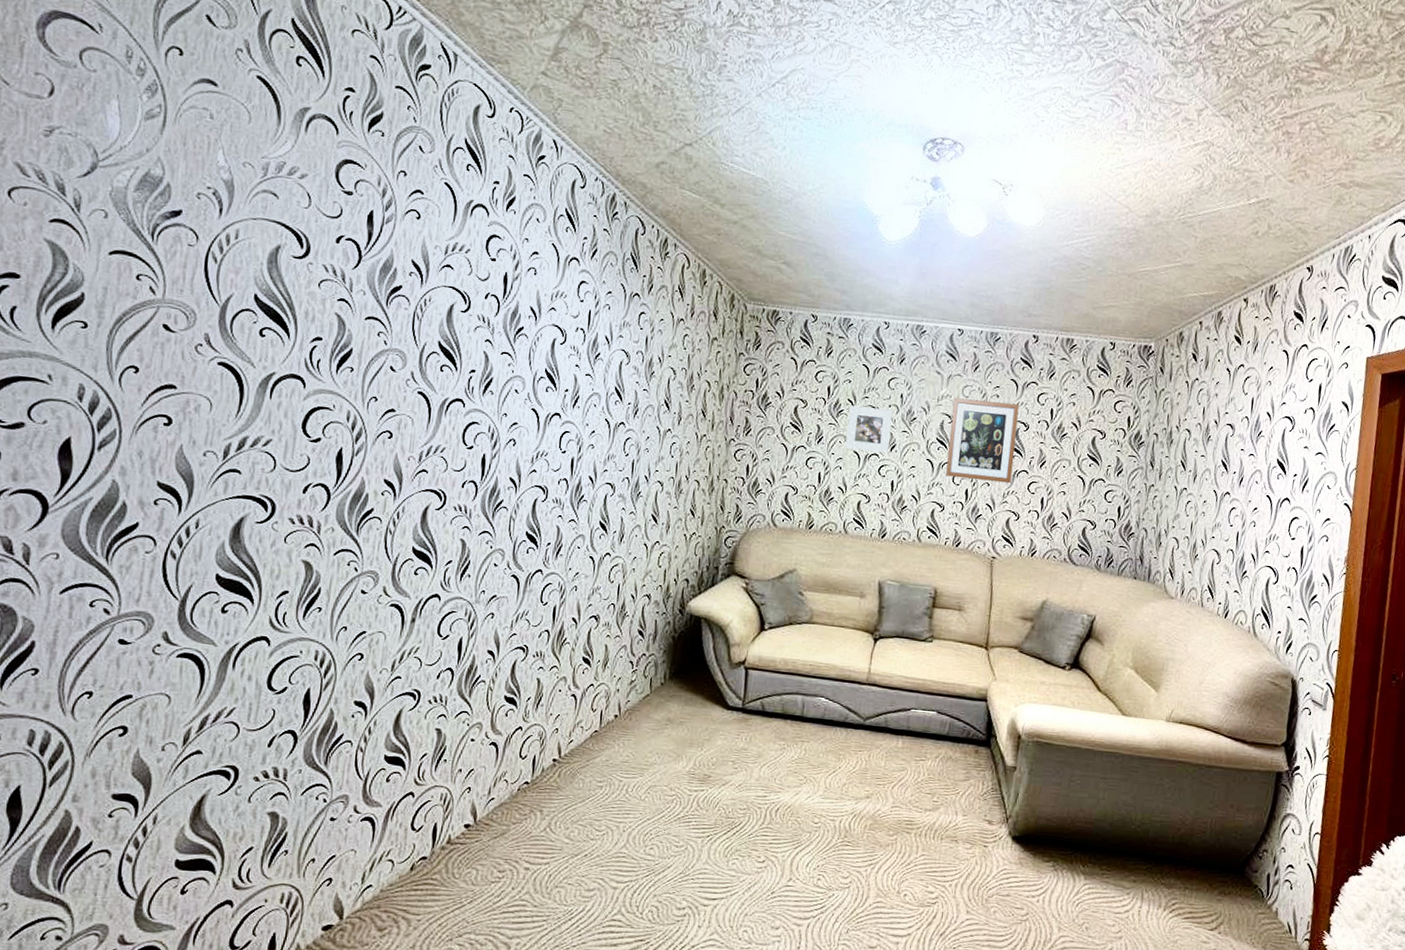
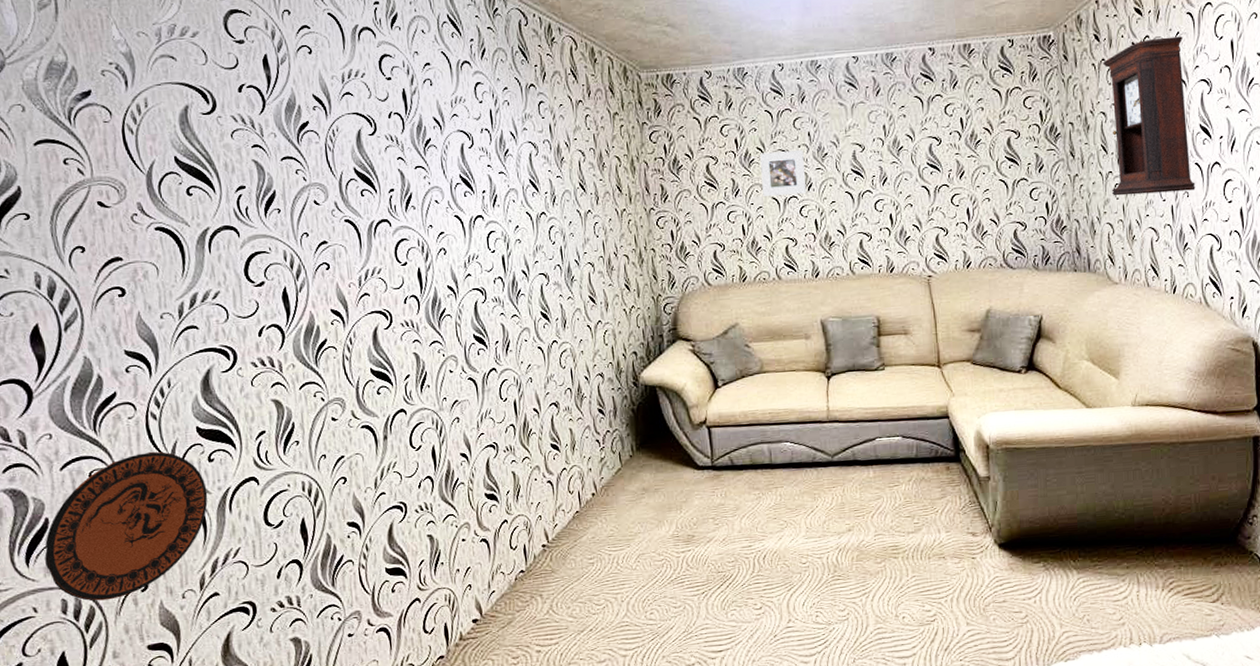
decorative plate: none [21,591,214,739] -> present [44,451,208,601]
wall art: present [946,397,1020,484] -> none [861,120,933,205]
pendulum clock: none [1182,368,1275,521] -> present [1103,36,1196,196]

